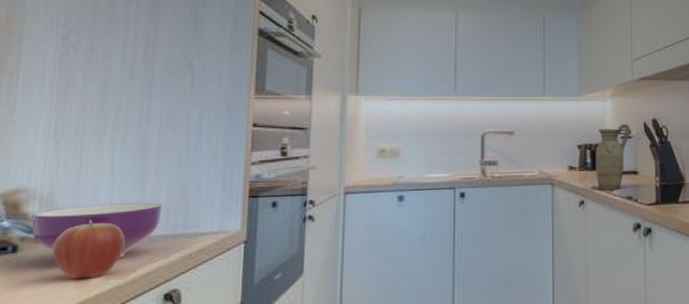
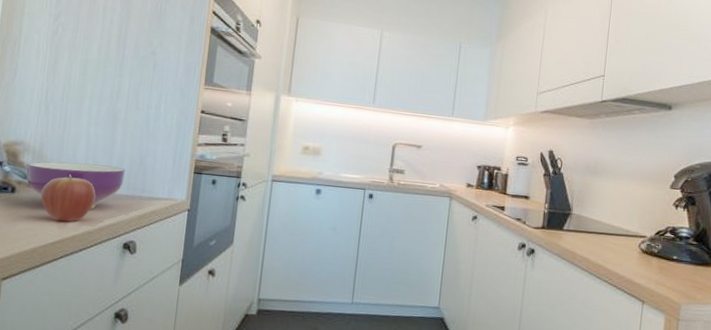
ceramic jug: present [595,123,631,191] -> none [490,151,528,211]

